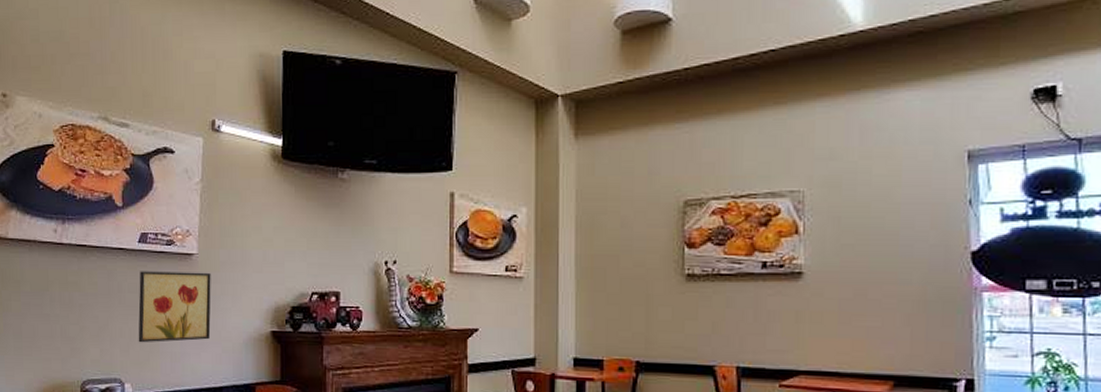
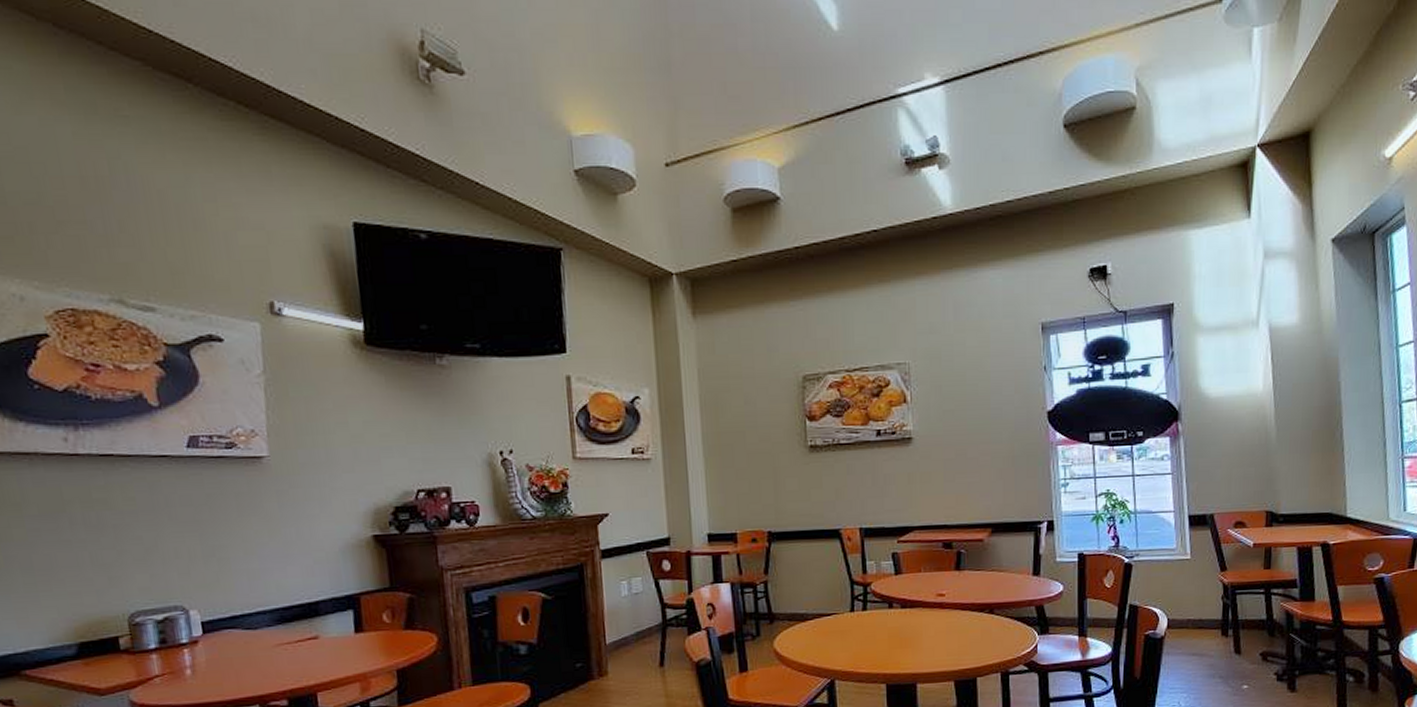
wall art: present [138,271,211,343] -> none [193,476,296,563]

